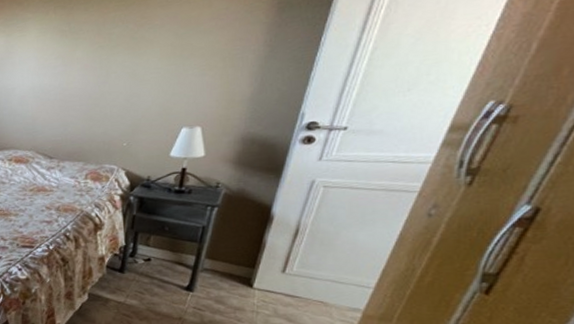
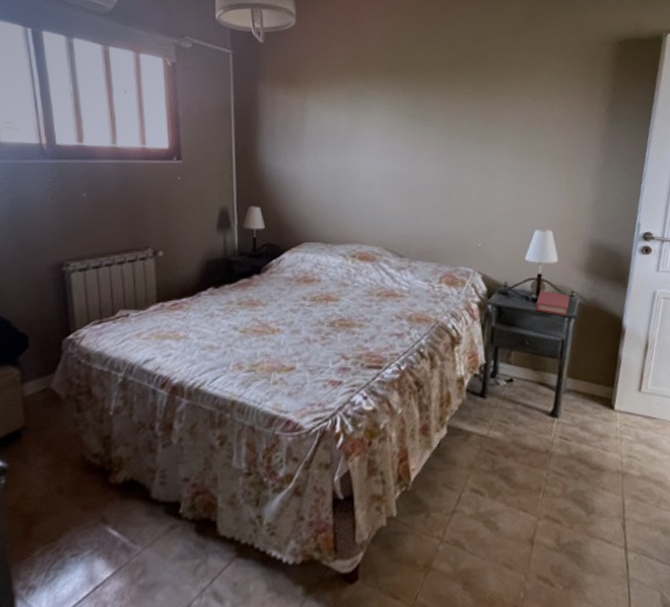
book: none [178,182,215,206] -> present [535,290,570,316]

